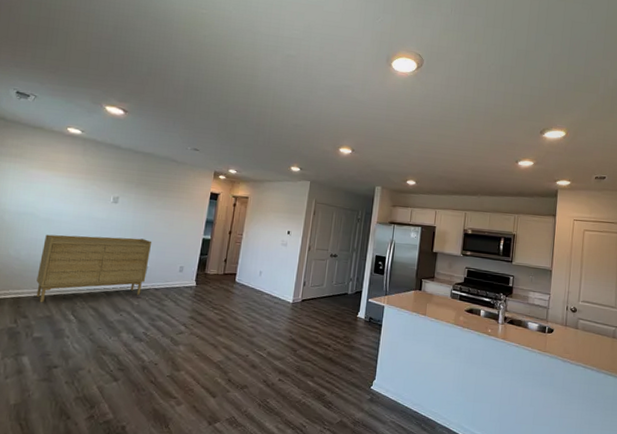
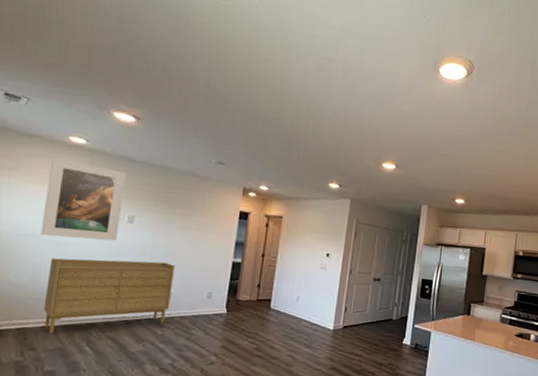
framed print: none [38,146,114,219] -> present [40,157,127,241]

